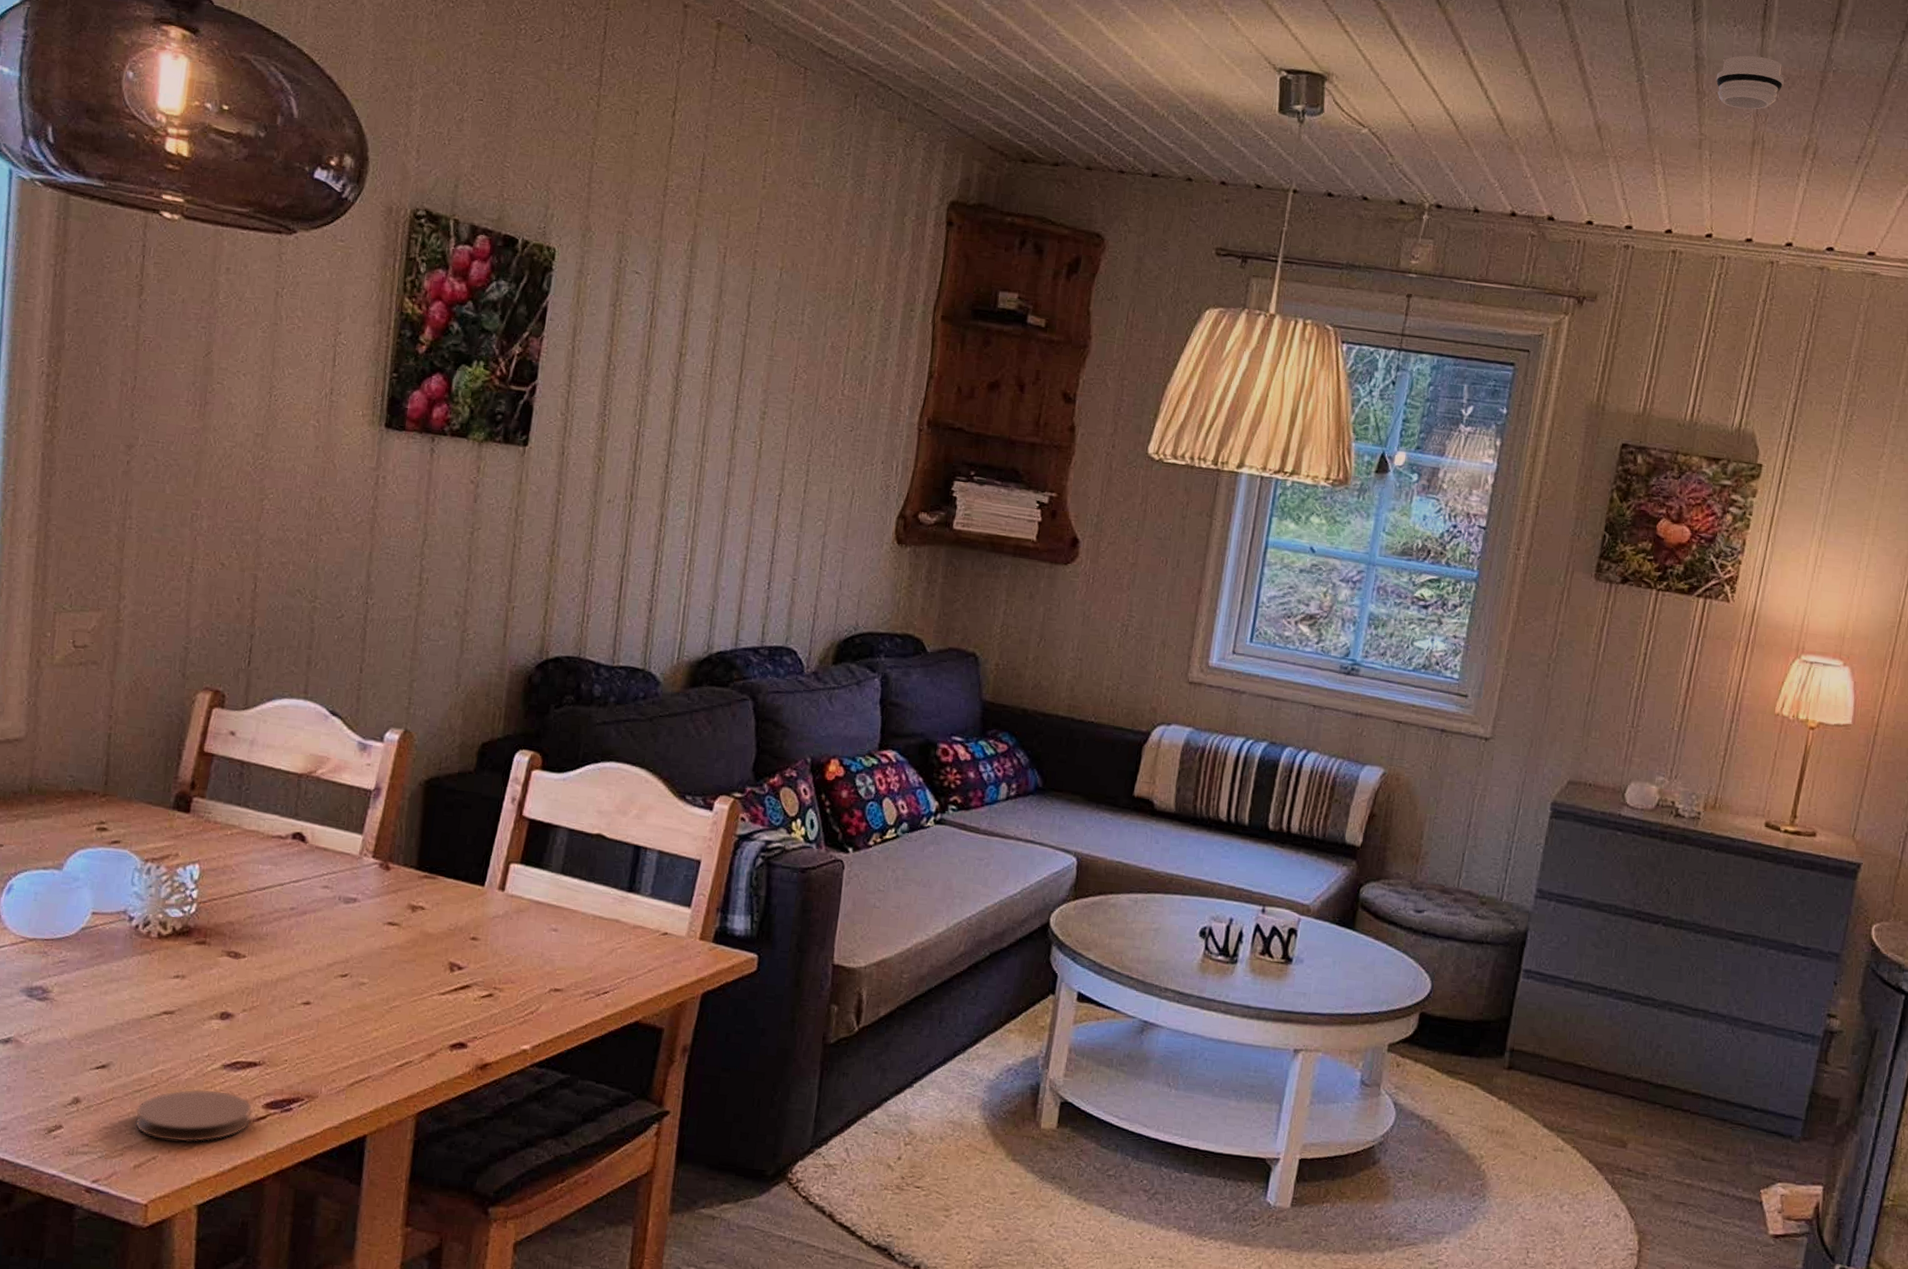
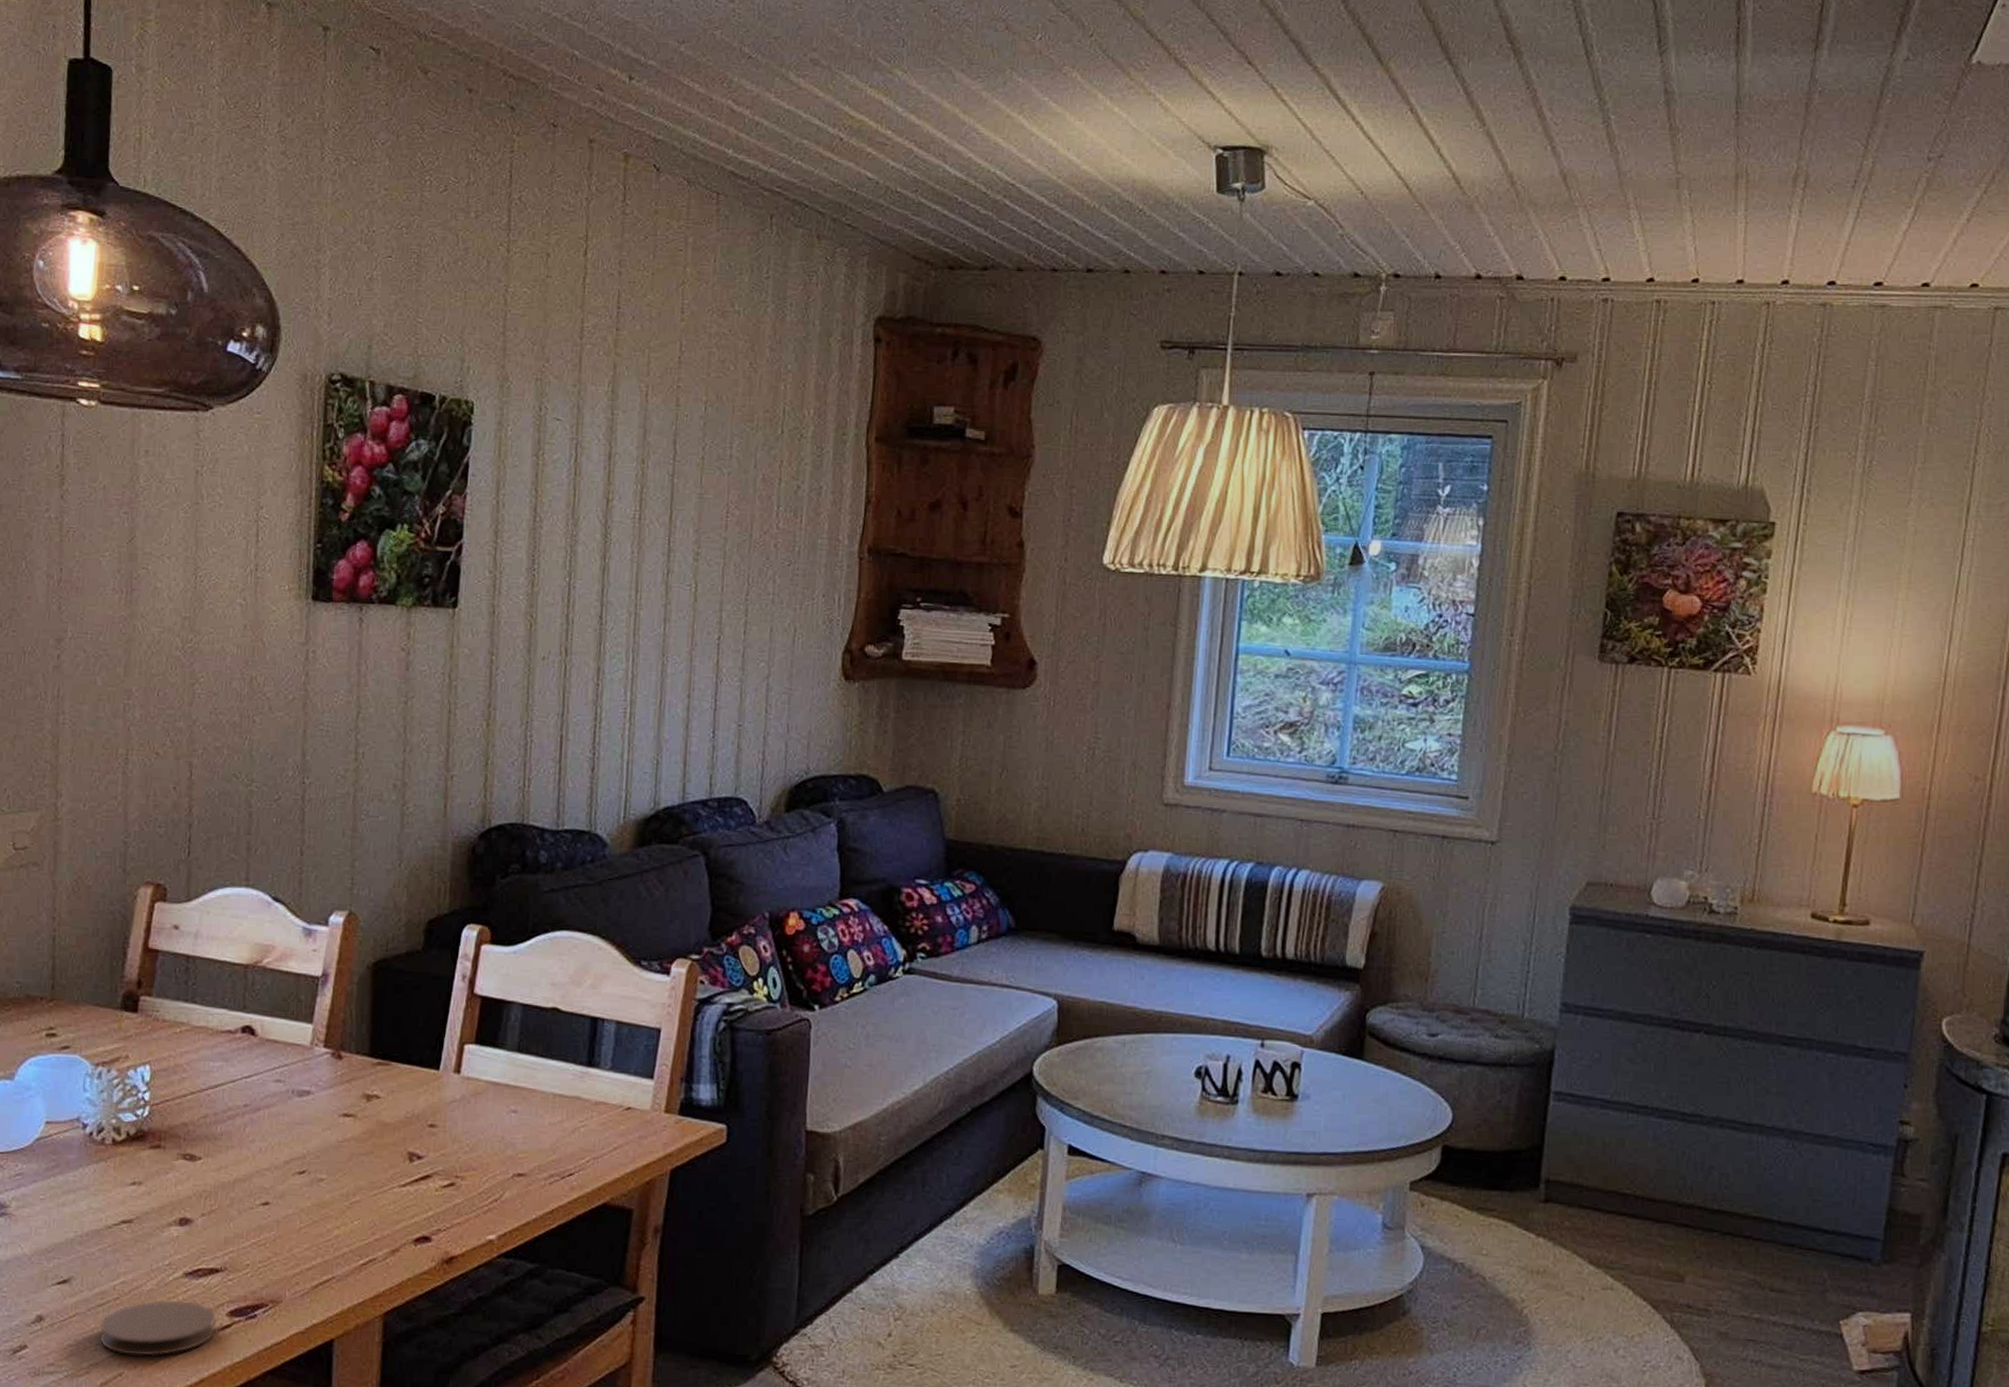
smoke detector: present [1716,55,1784,110] -> none [1689,84,1765,142]

